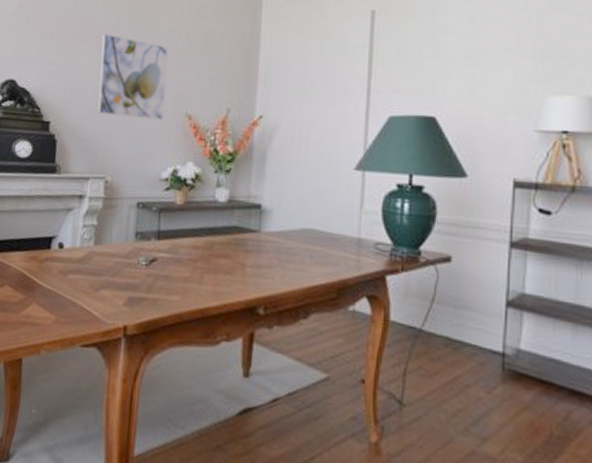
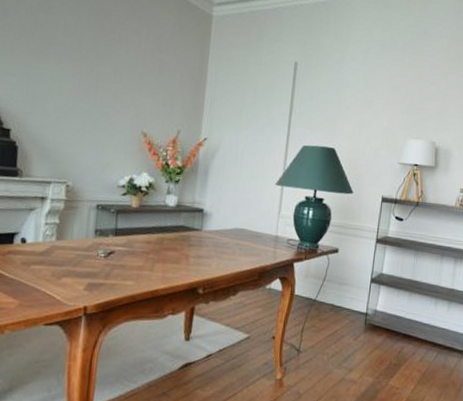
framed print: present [97,34,169,120] -> none [58,53,127,135]

